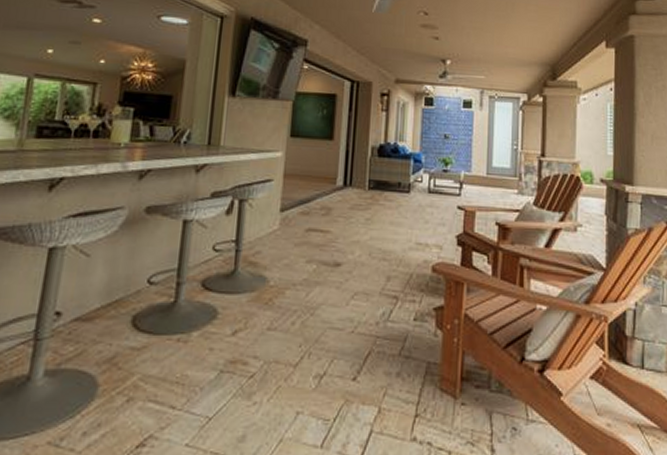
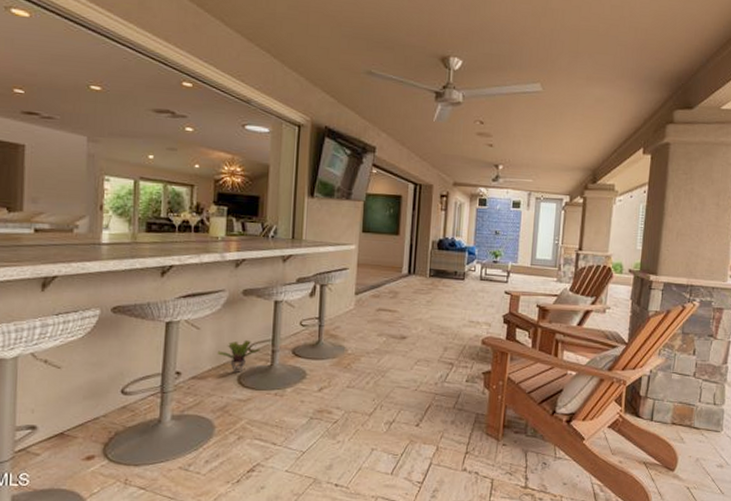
potted plant: none [108,269,163,312] -> present [217,339,260,373]

